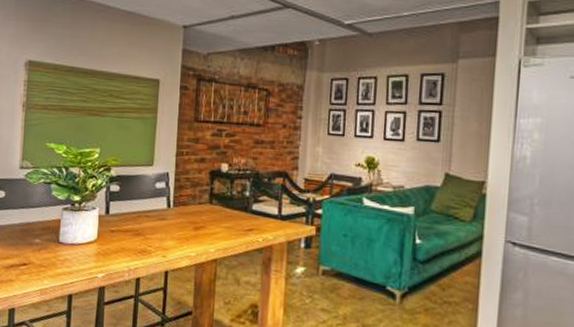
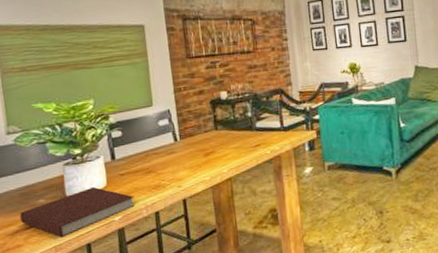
notebook: none [17,237,120,283] -> present [19,186,136,238]

